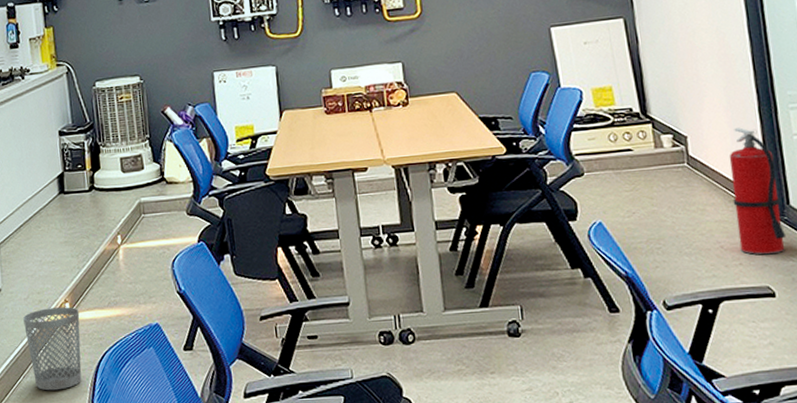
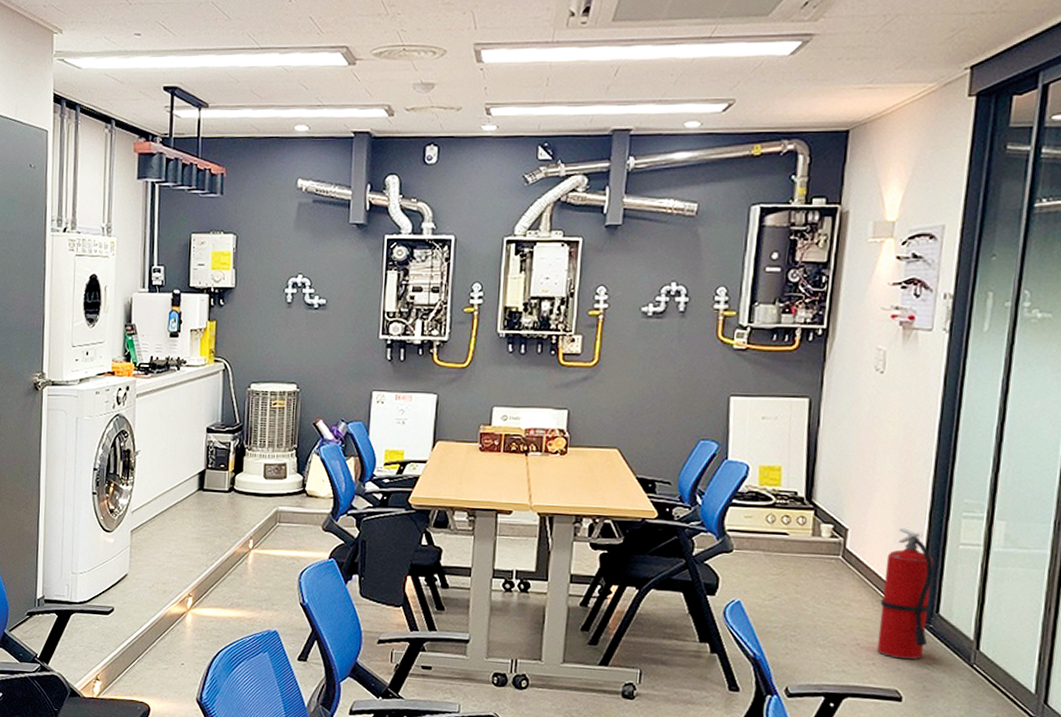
wastebasket: present [22,307,82,391] -> none [144,599,201,679]

